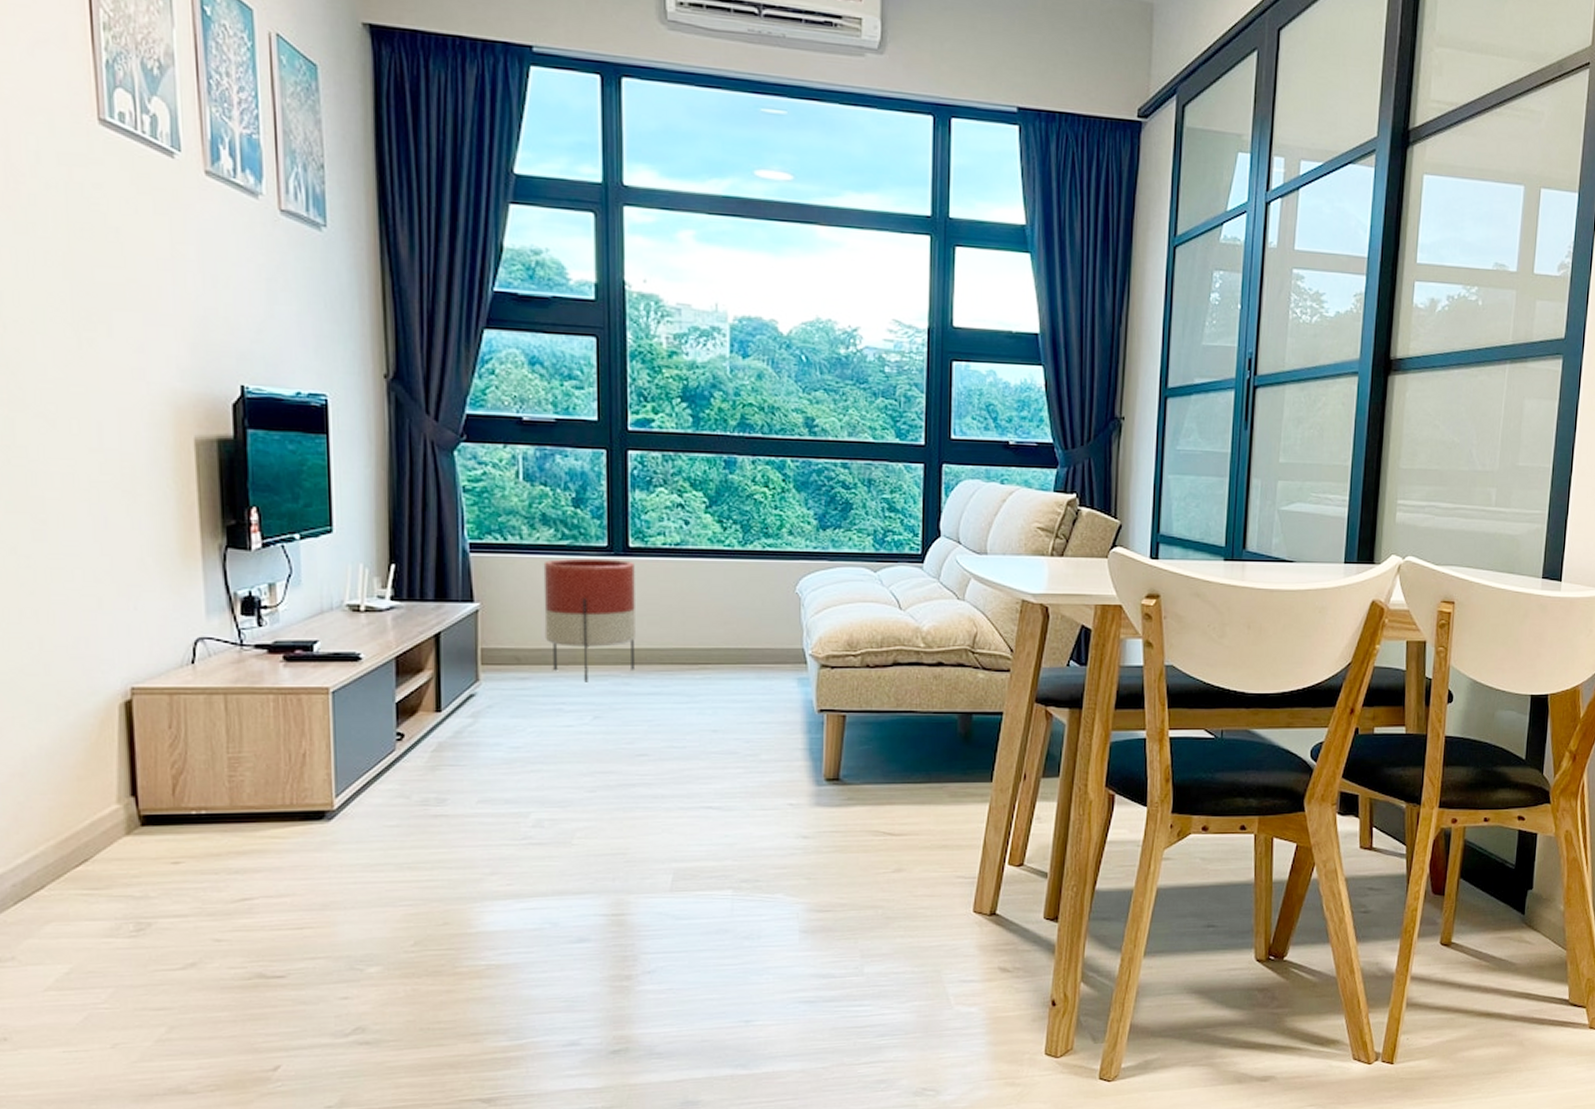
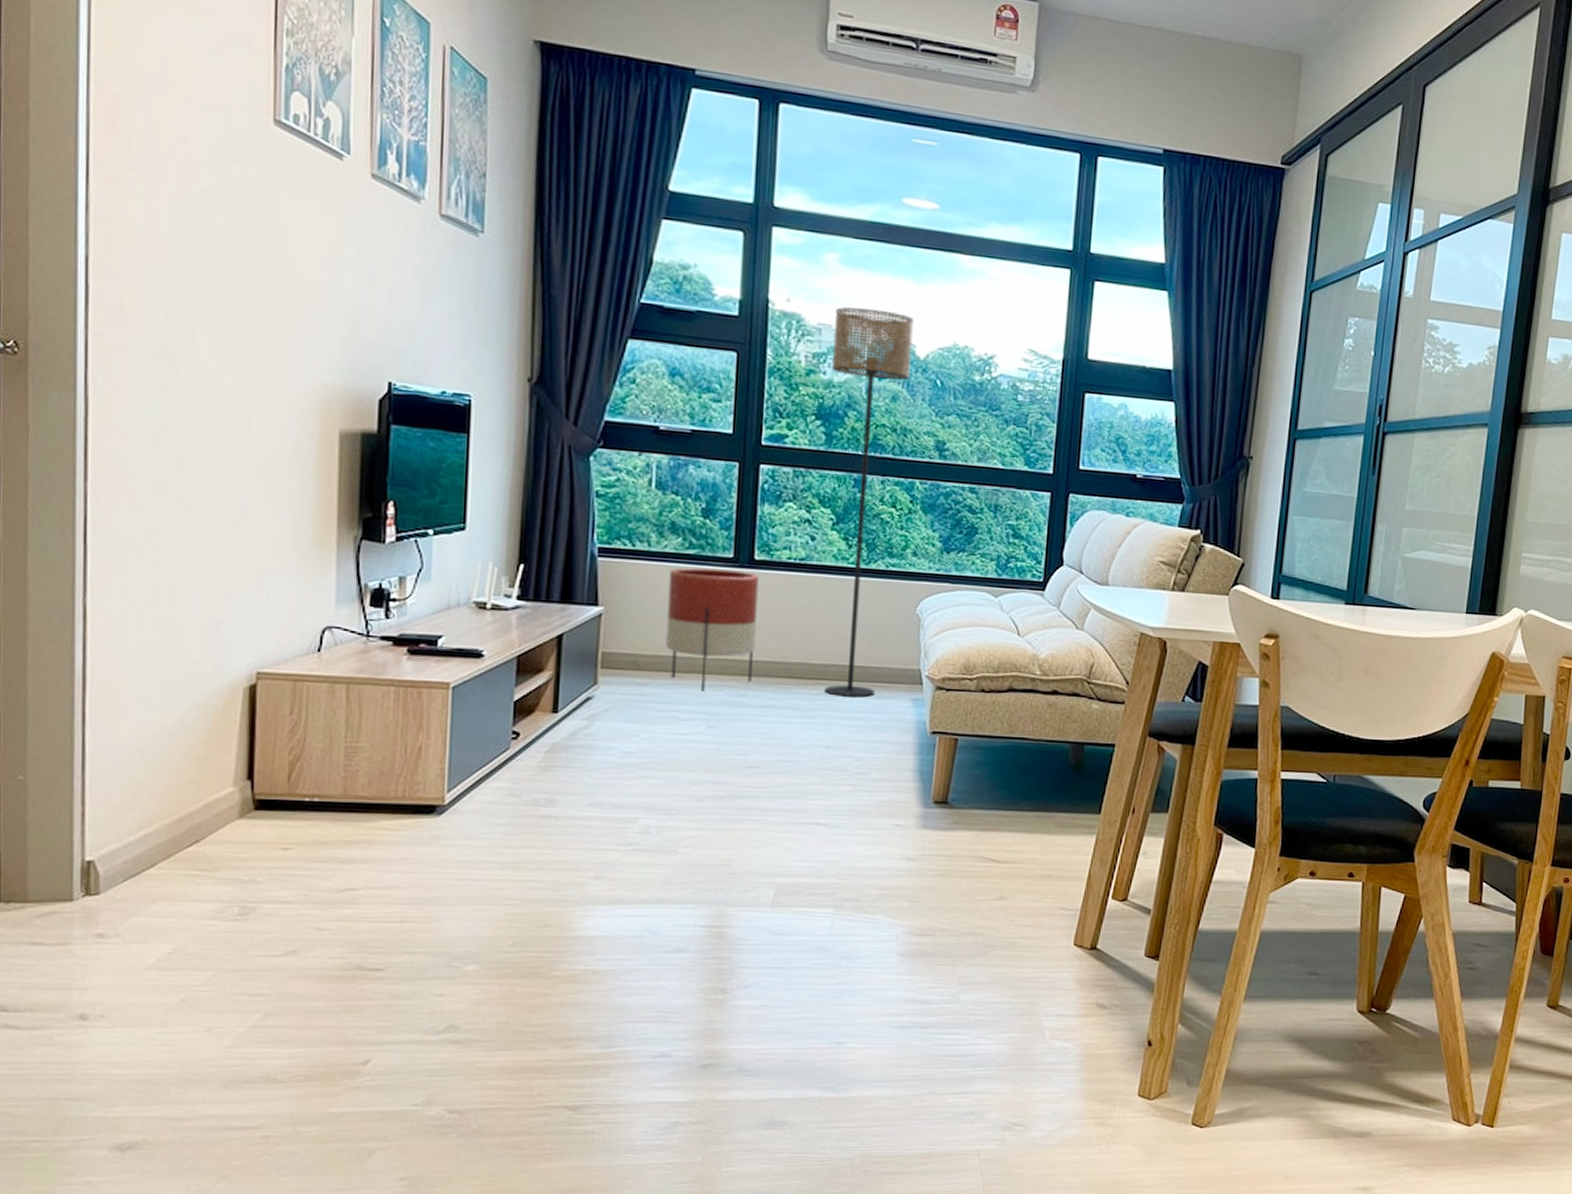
floor lamp: none [694,285,774,680] -> present [824,307,914,698]

